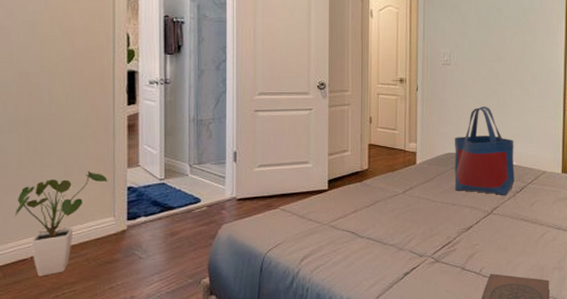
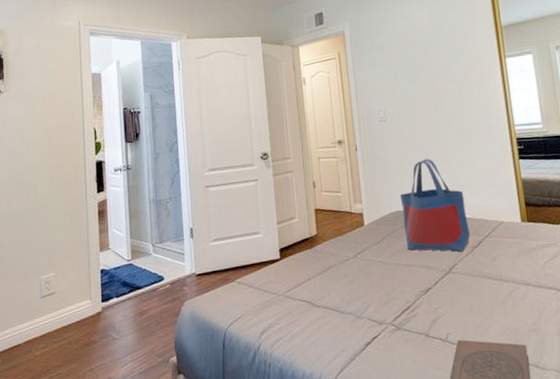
house plant: present [14,170,108,277] -> none [10,257,84,361]

